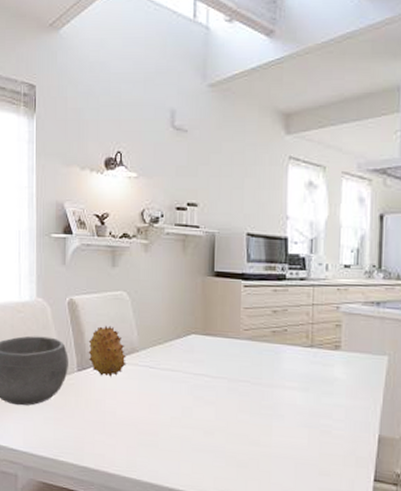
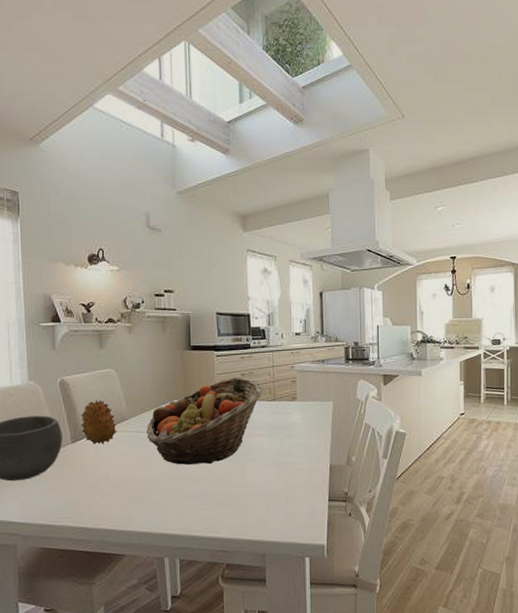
fruit basket: none [159,314,299,415] -> present [147,377,264,465]

